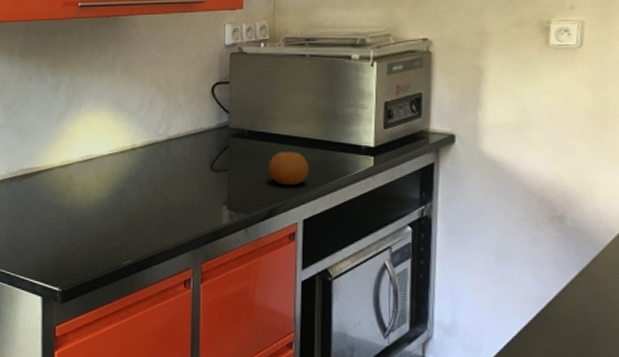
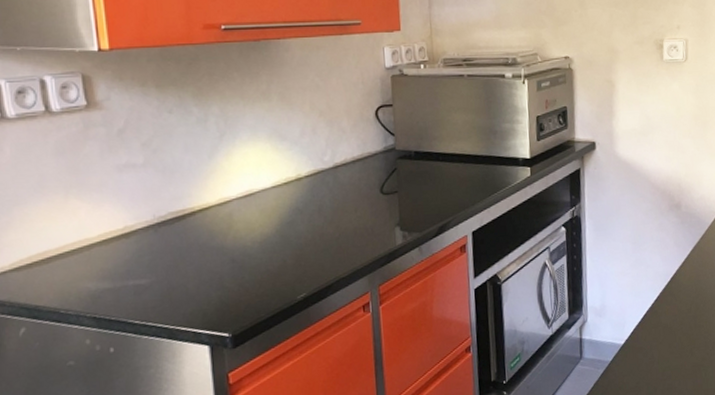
fruit: present [269,151,309,186] -> none [436,168,474,202]

